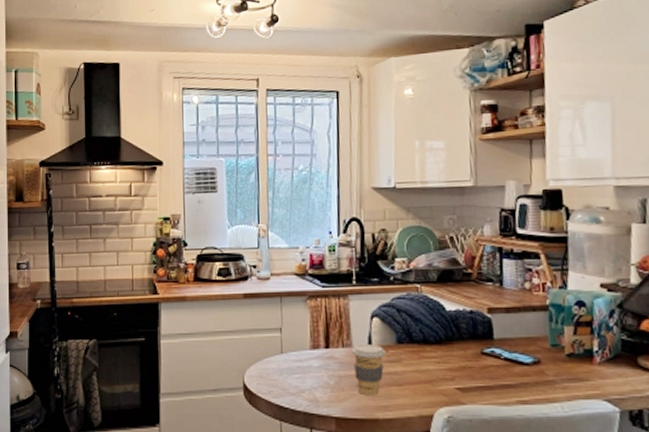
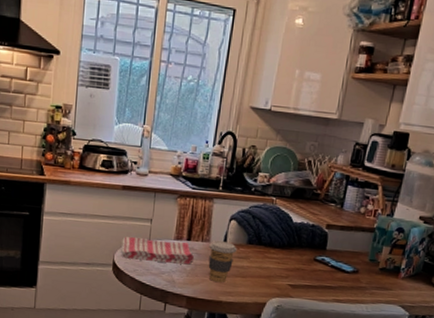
dish towel: none [251,350,338,378] -> present [121,236,195,265]

